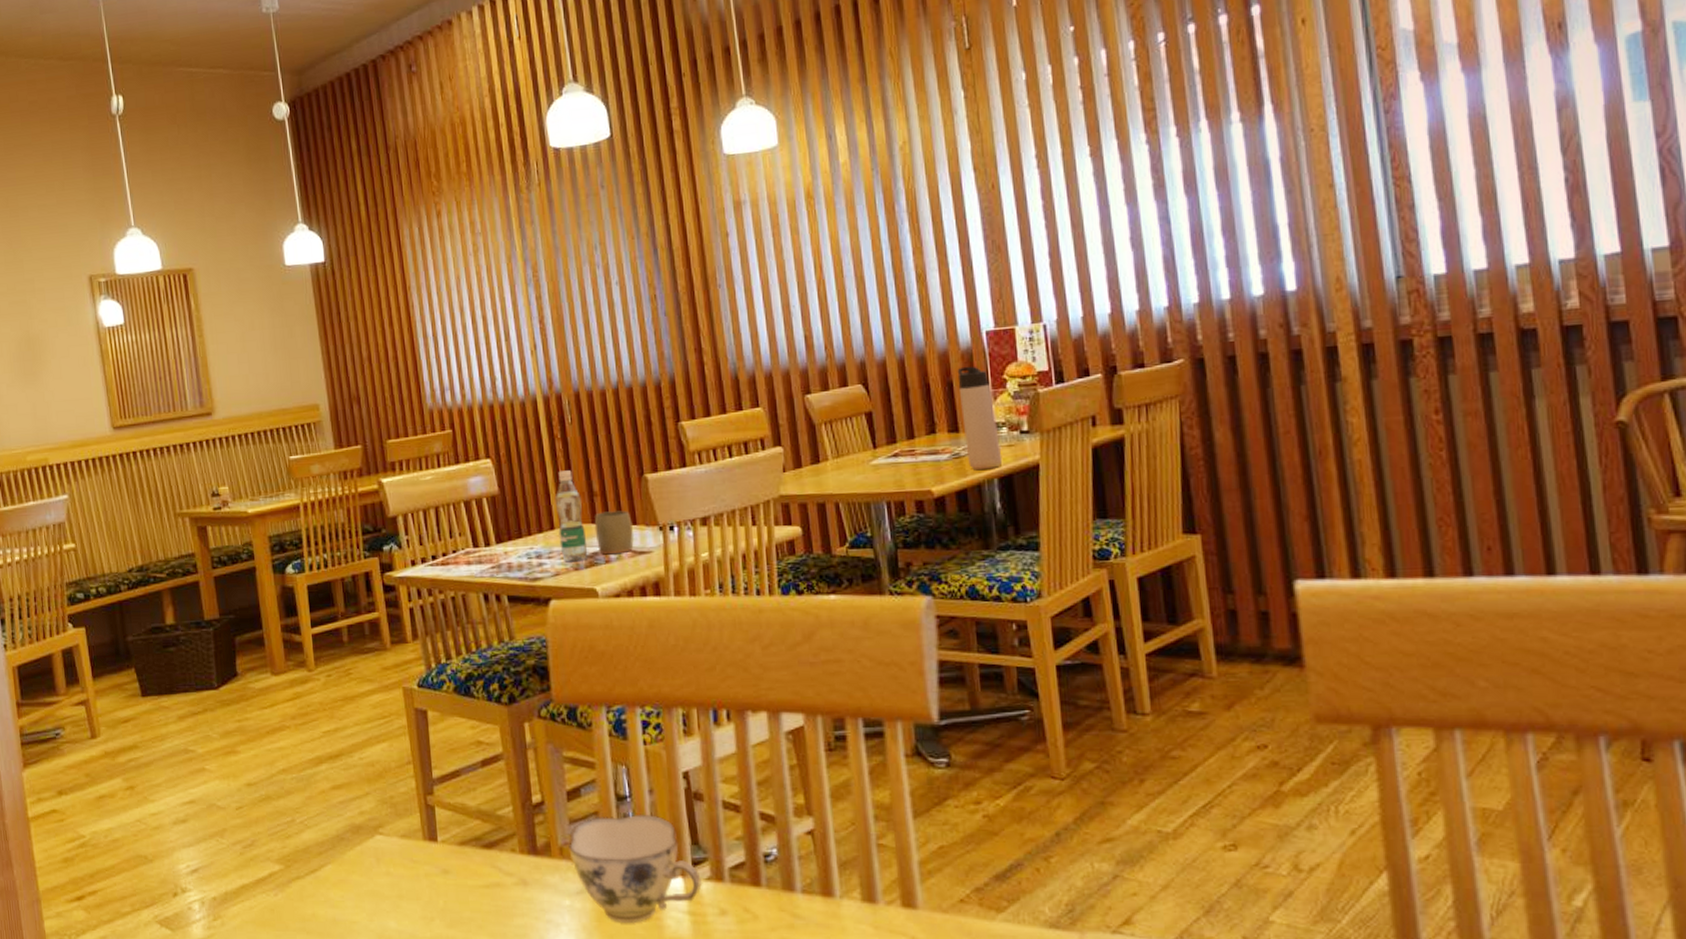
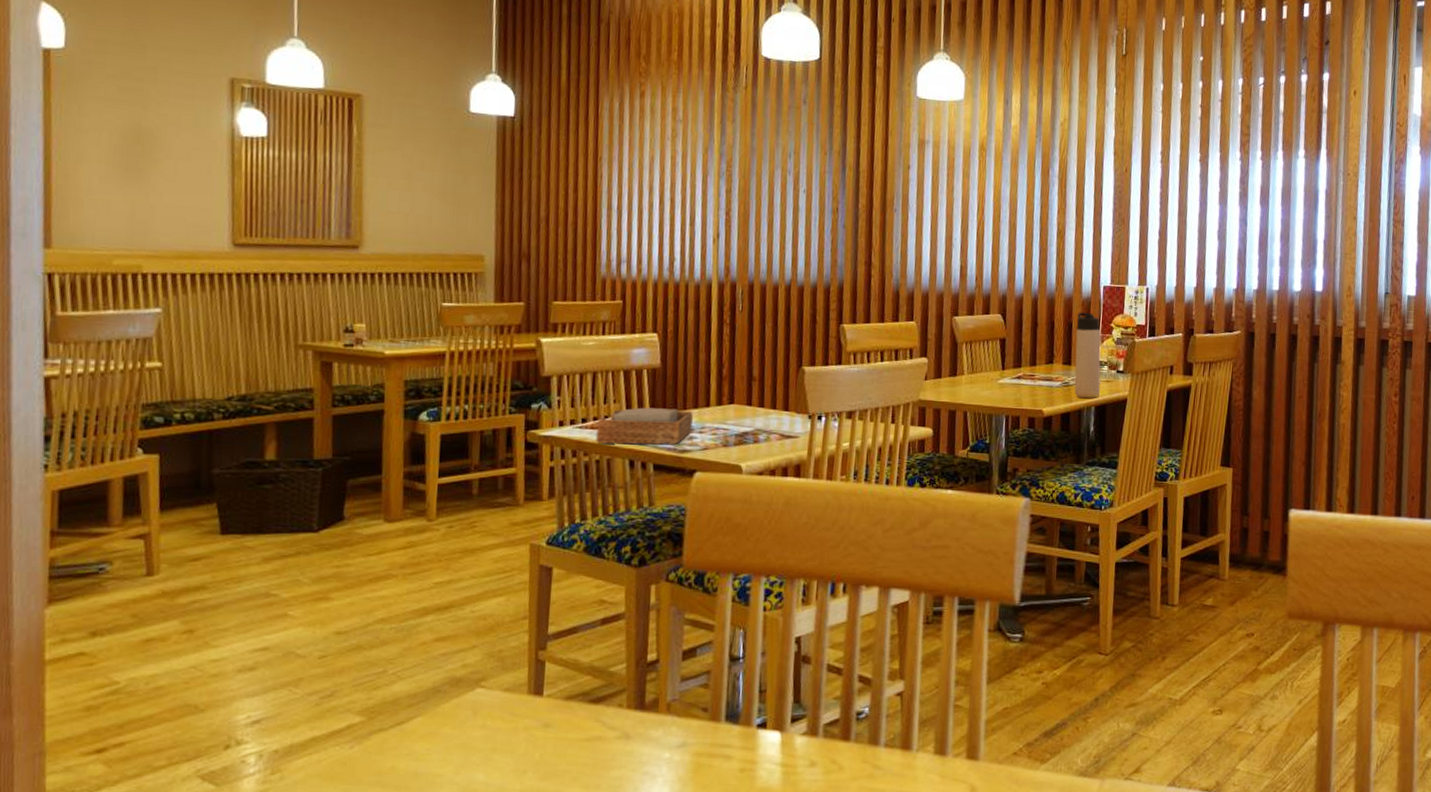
napkin holder: none [446,536,541,579] -> present [596,407,694,446]
bottle: present [554,470,588,562] -> none [712,353,740,439]
teacup: present [569,812,702,924] -> none [676,672,798,775]
mug: present [594,510,634,555] -> none [748,396,785,436]

